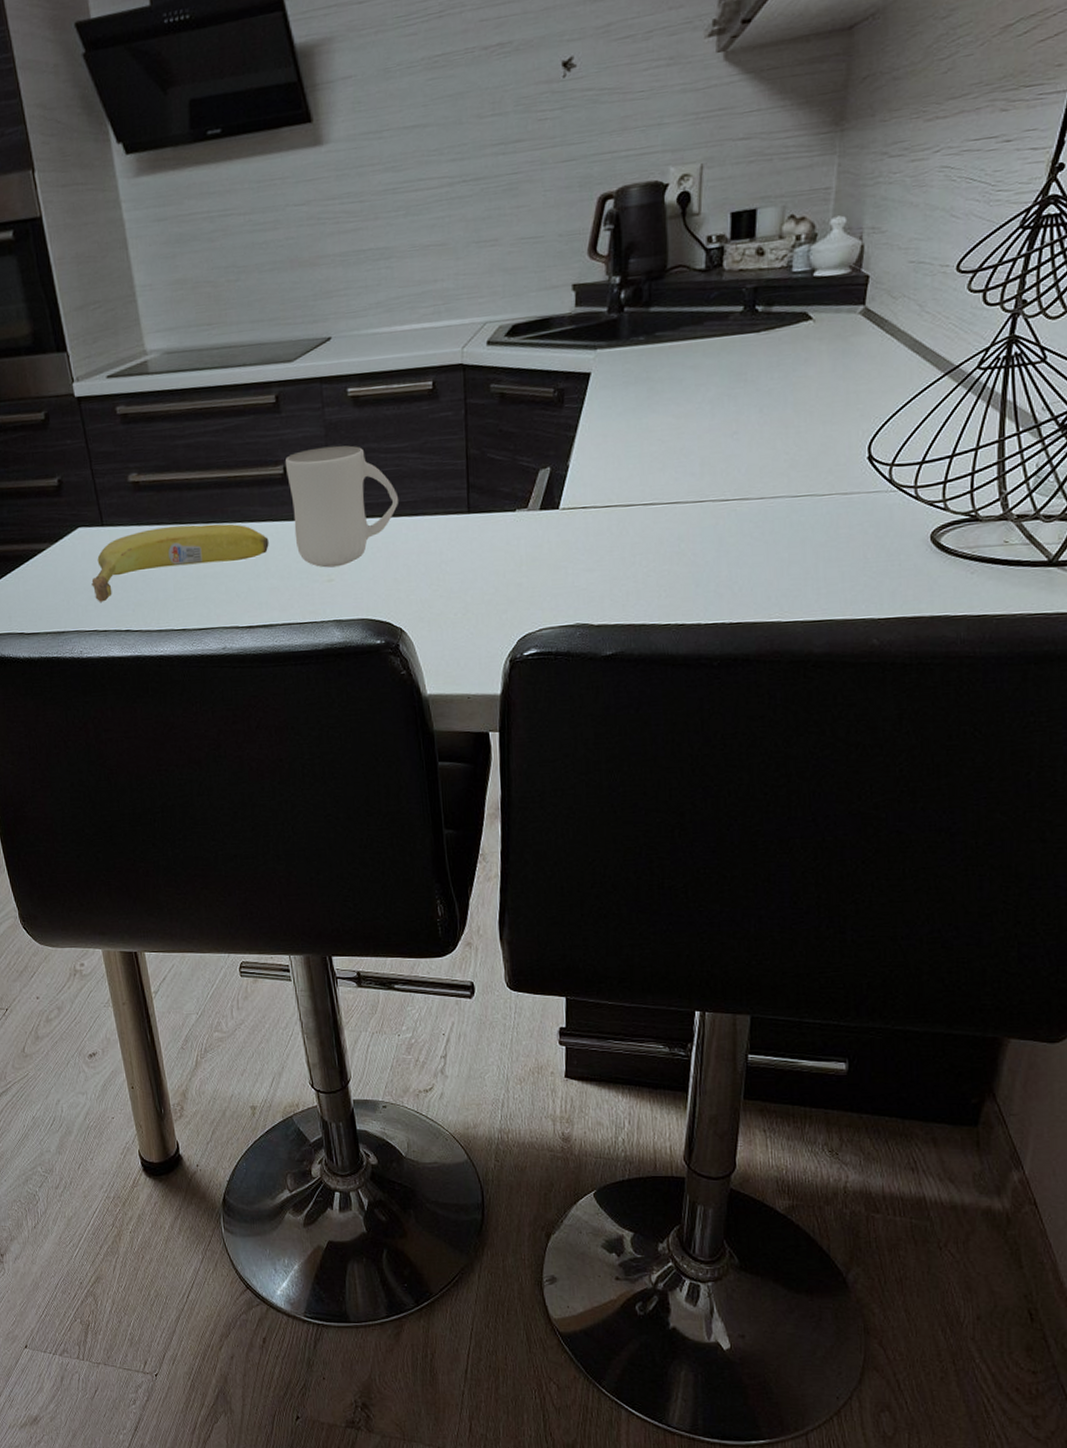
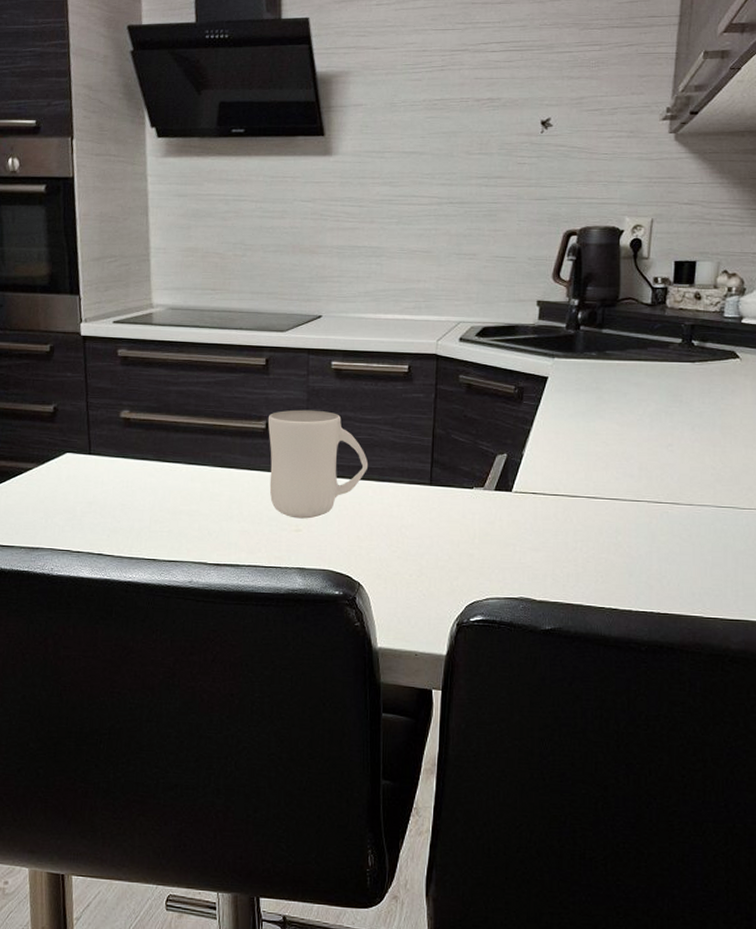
fruit: present [91,523,269,602] -> none [71,463,245,525]

